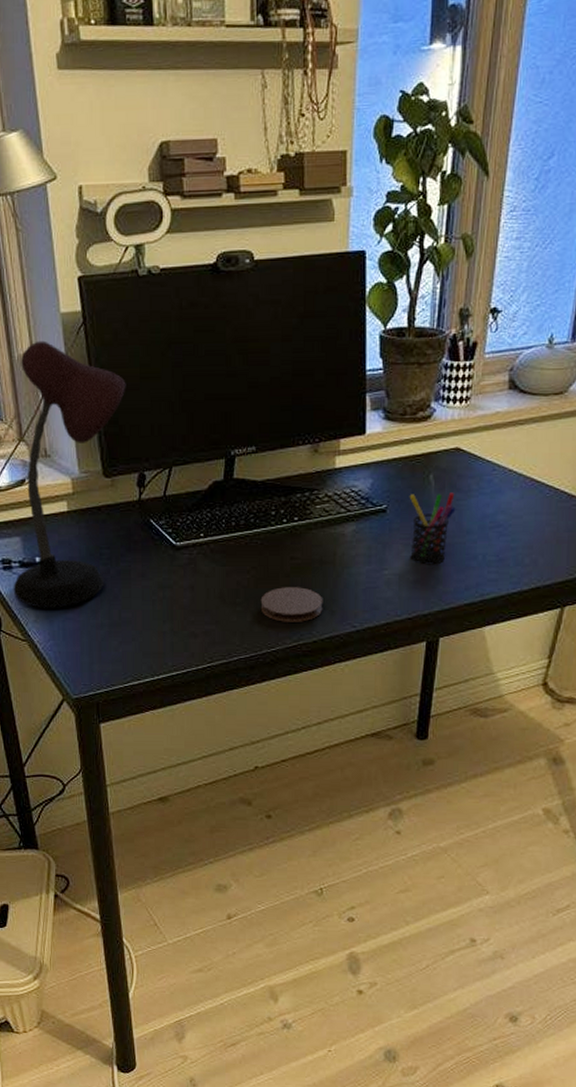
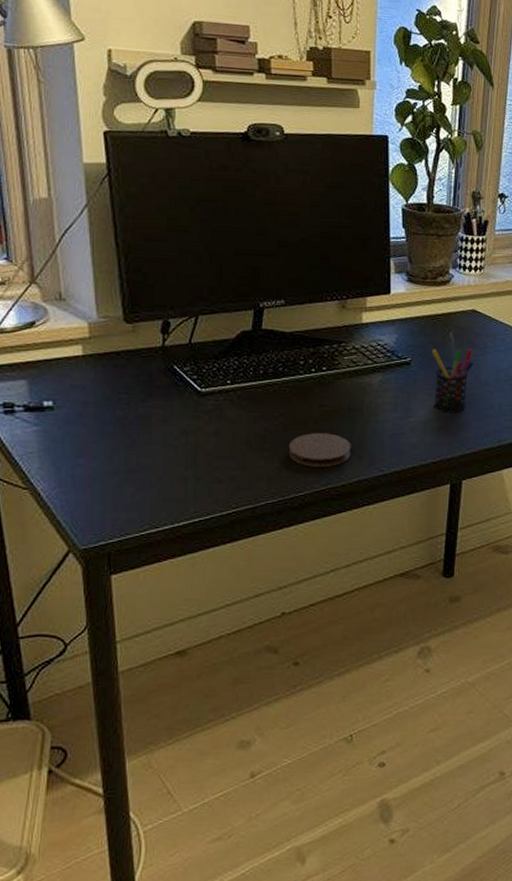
desk lamp: present [13,340,126,608] -> none [15,187,152,454]

